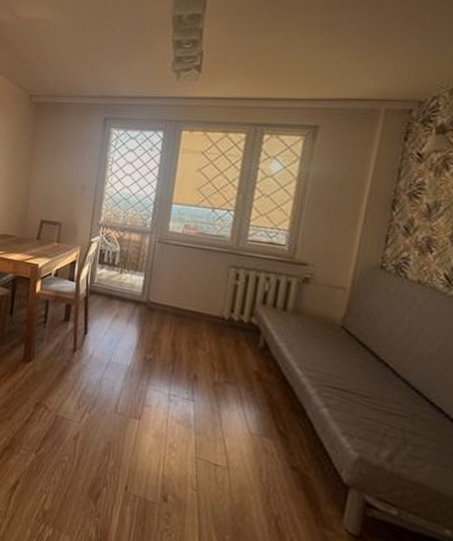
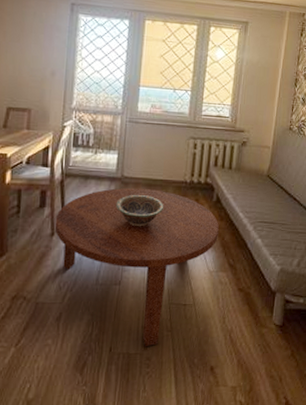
coffee table: none [77,312,266,501] -> present [54,187,219,346]
decorative bowl: none [139,322,194,361] -> present [115,194,163,227]

